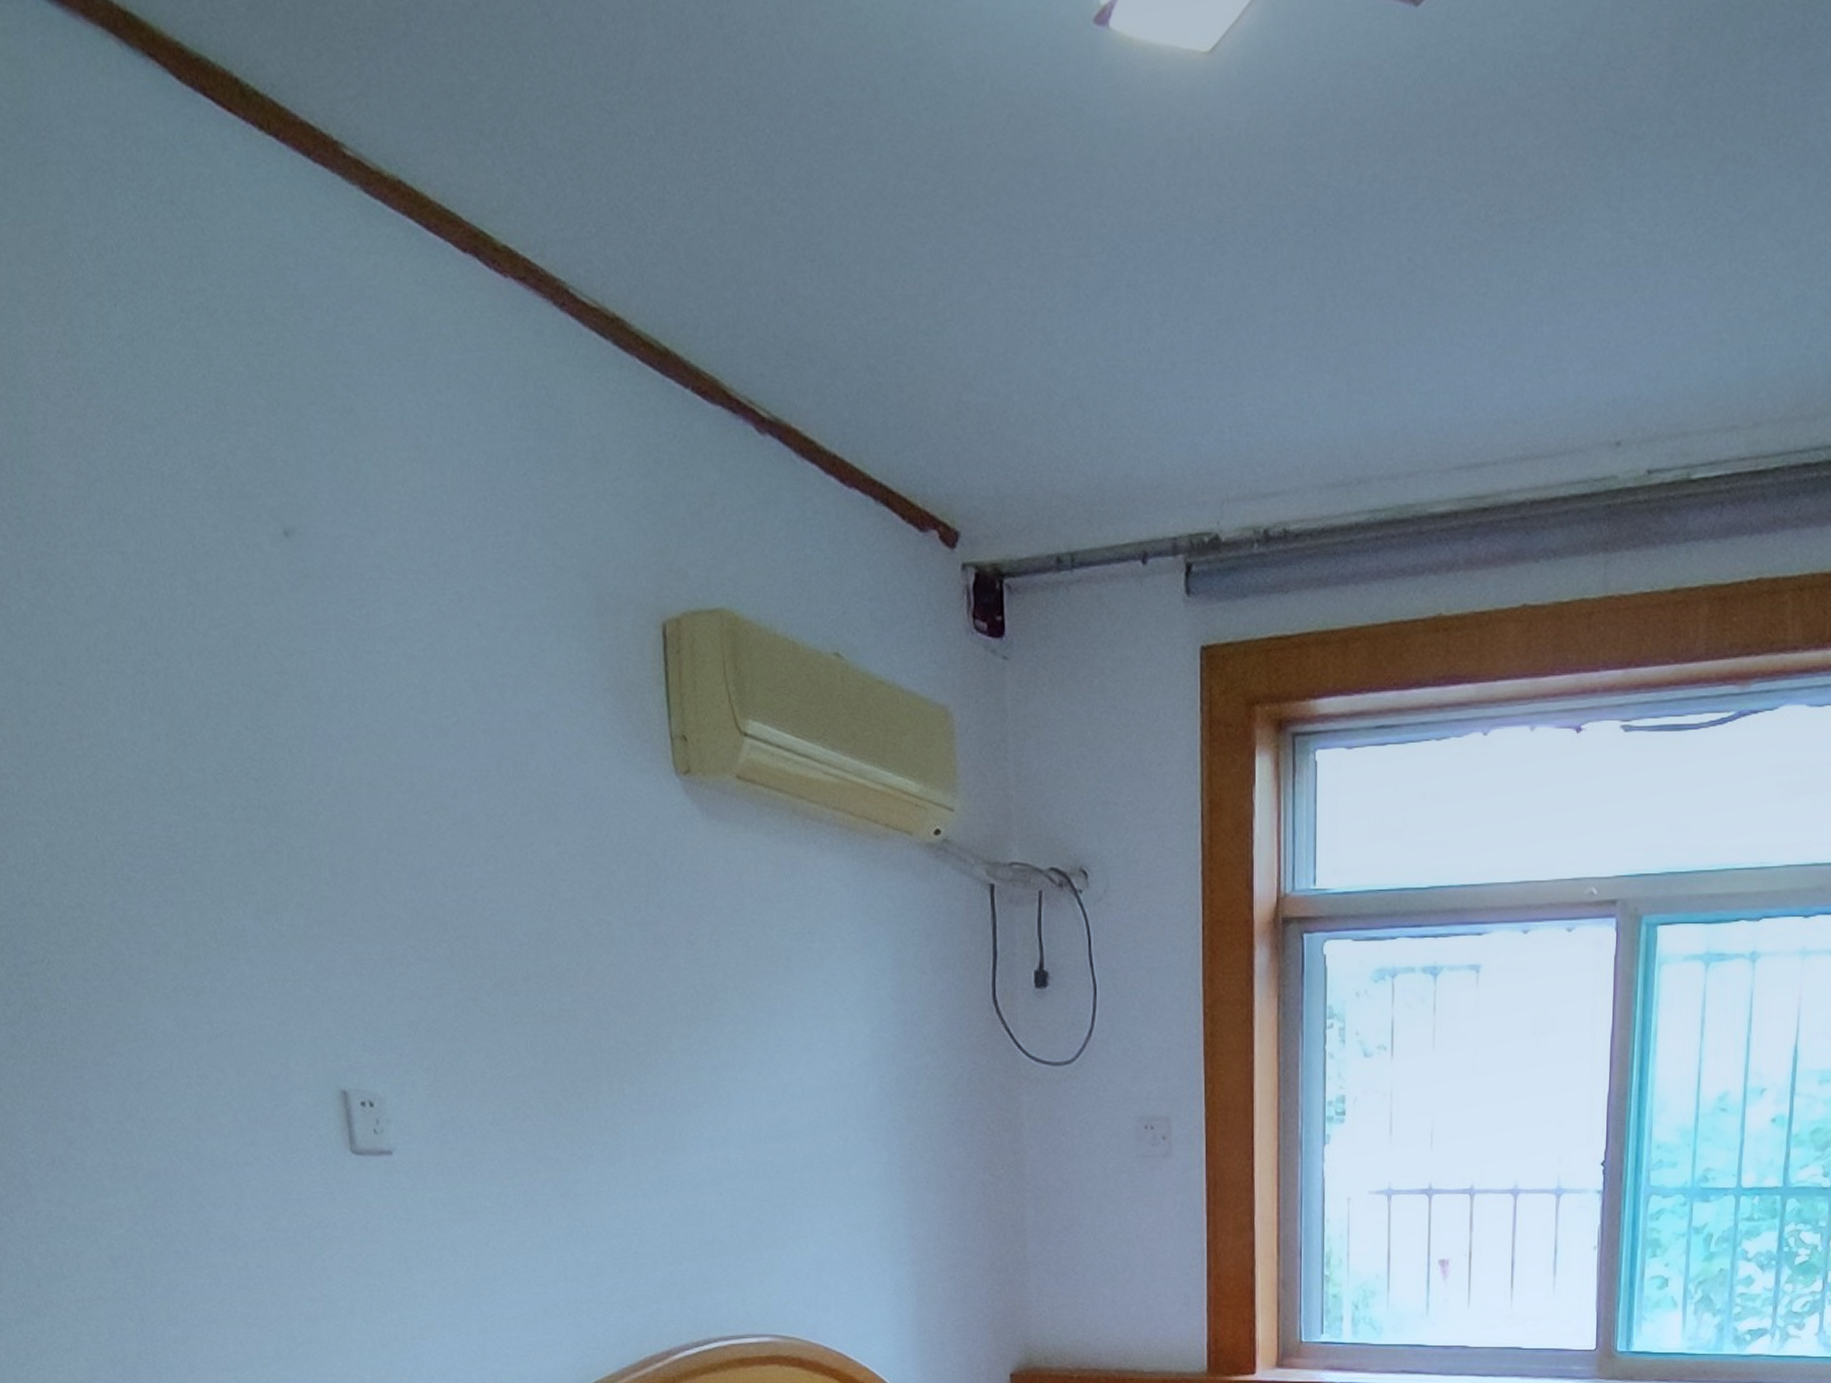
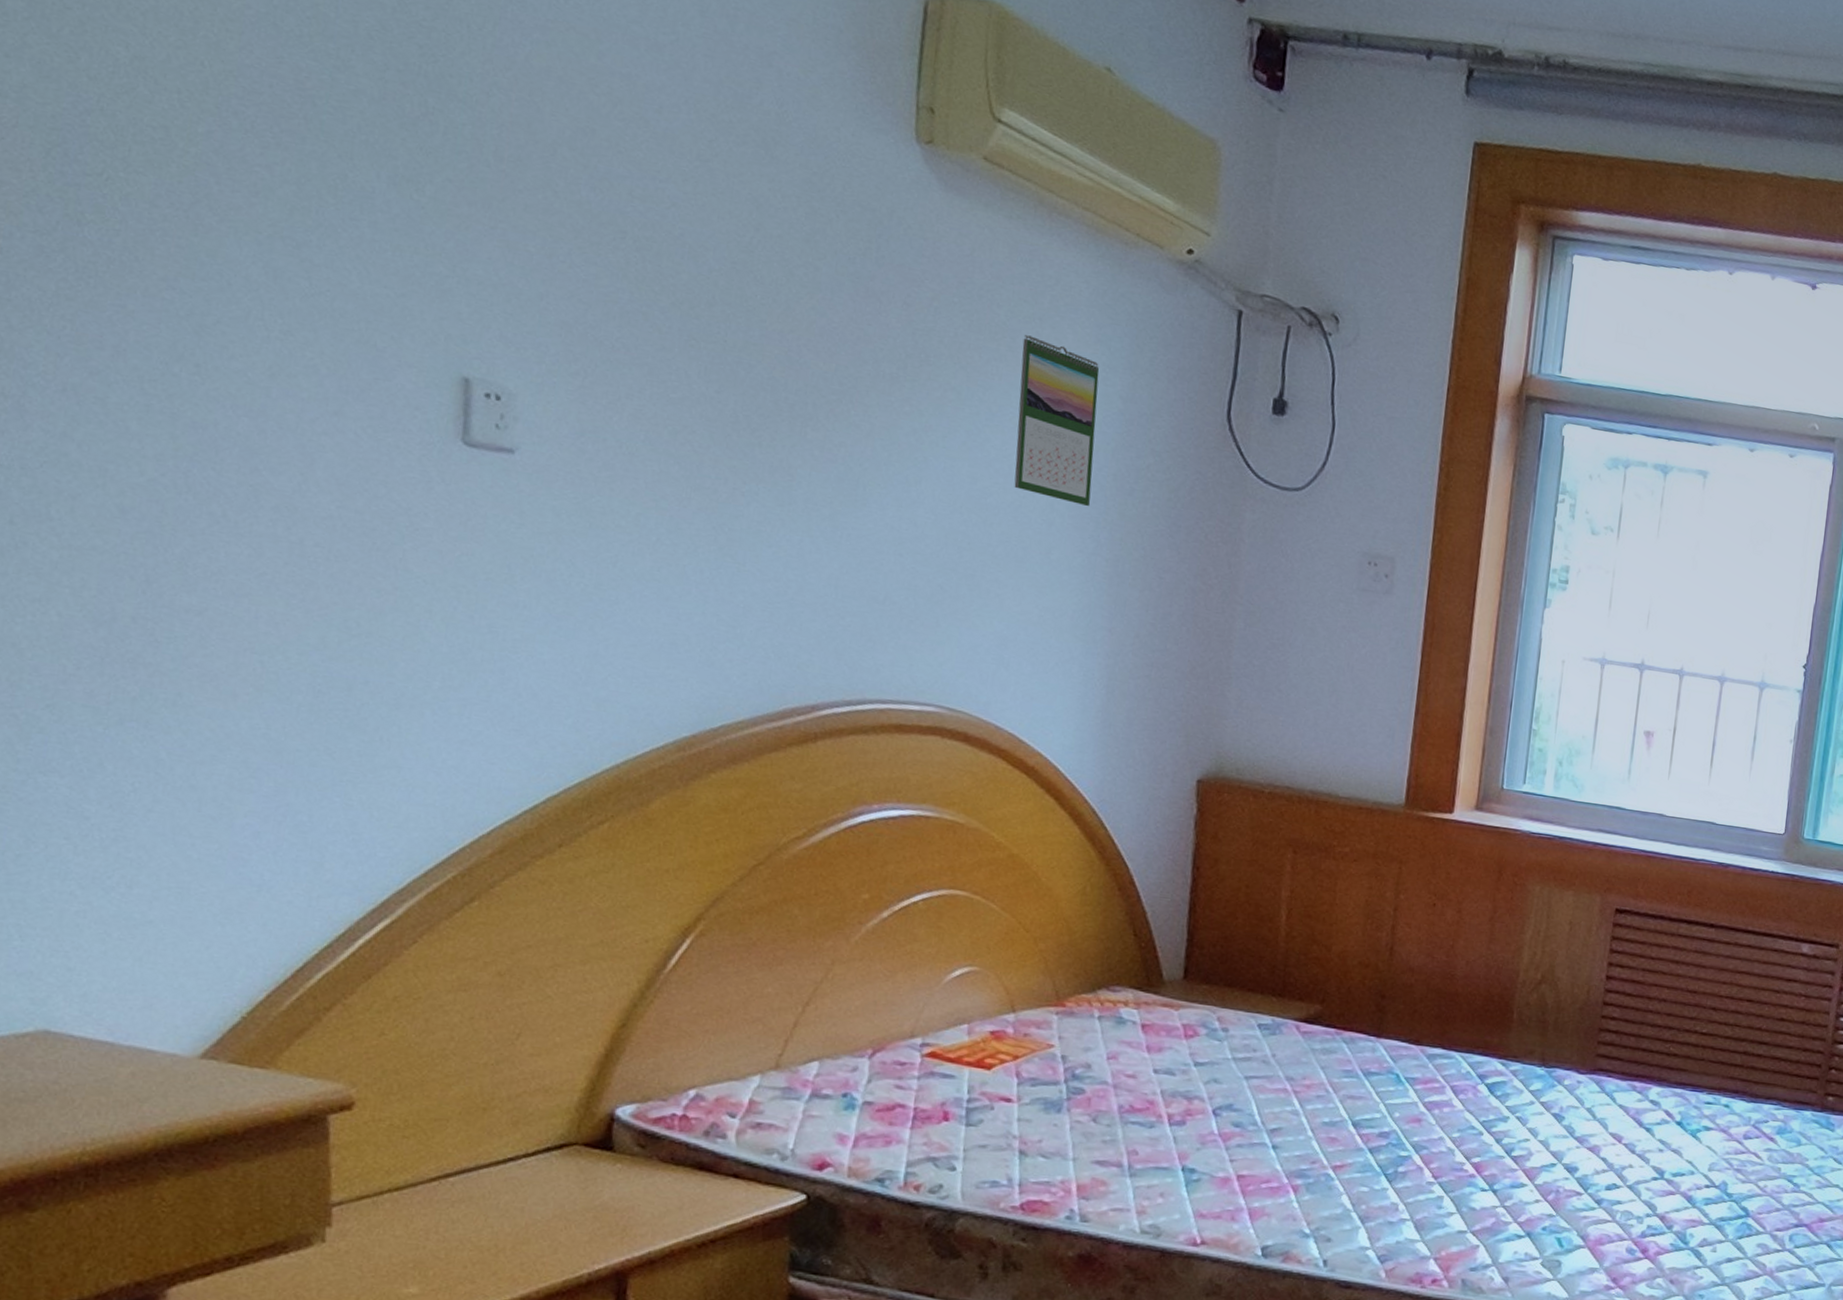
calendar: none [797,952,879,1115] -> present [1014,335,1100,506]

